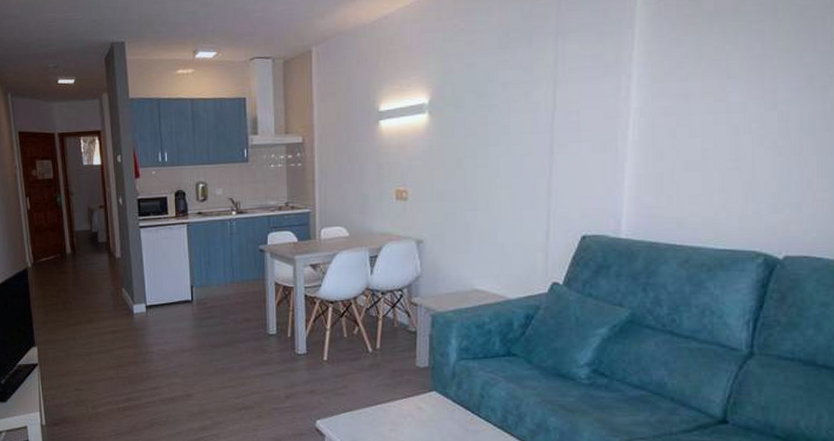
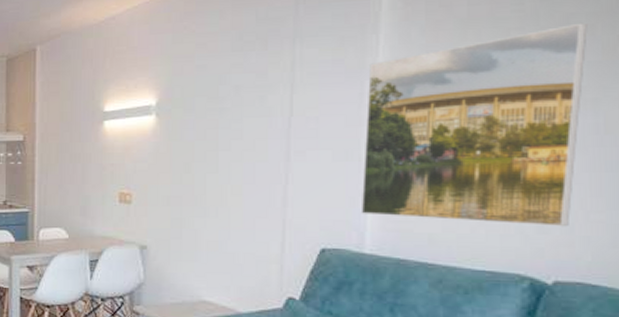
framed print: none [617,14,819,207] -> present [360,22,588,227]

